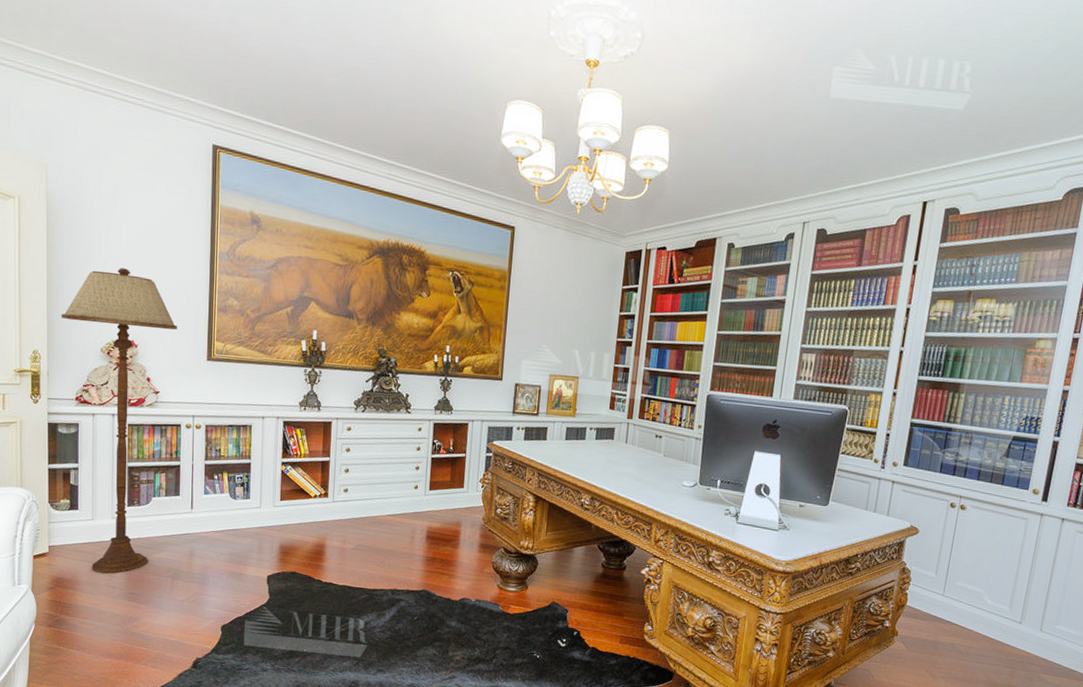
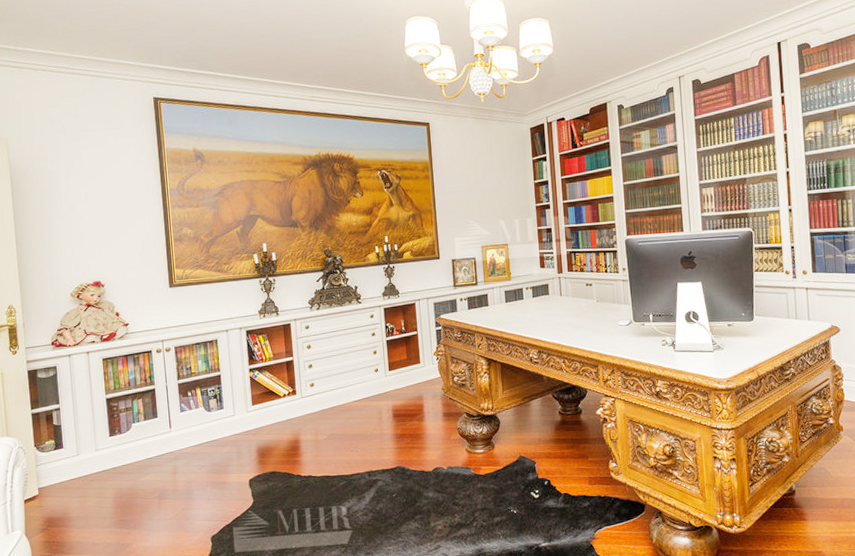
floor lamp: present [61,268,178,574] -> none [31,217,140,506]

